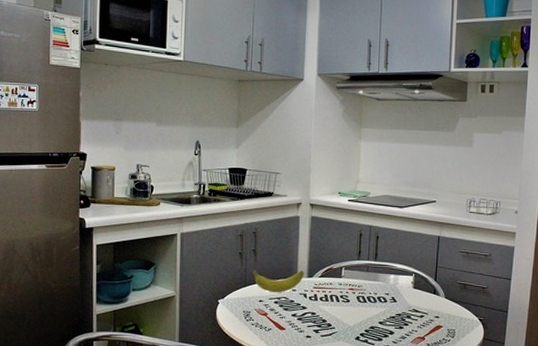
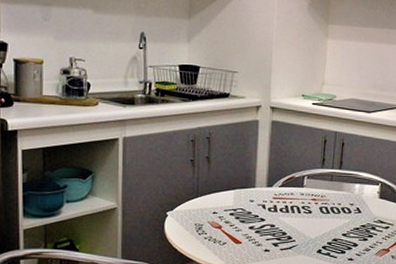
banana: present [251,270,305,292] -> none [204,179,264,203]

